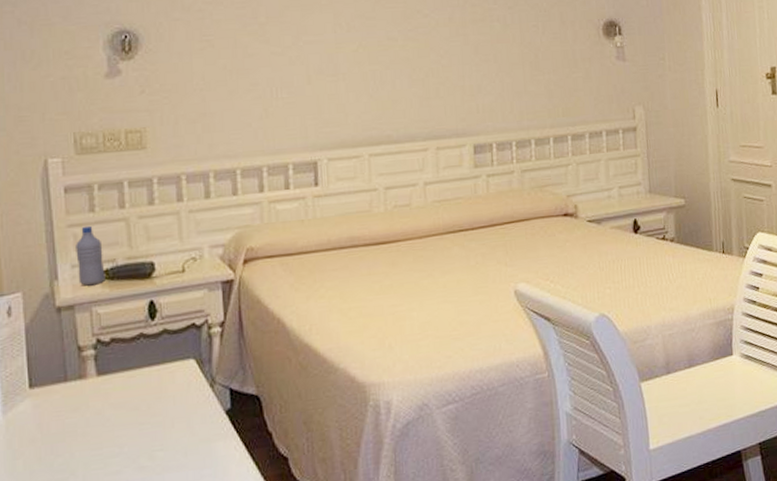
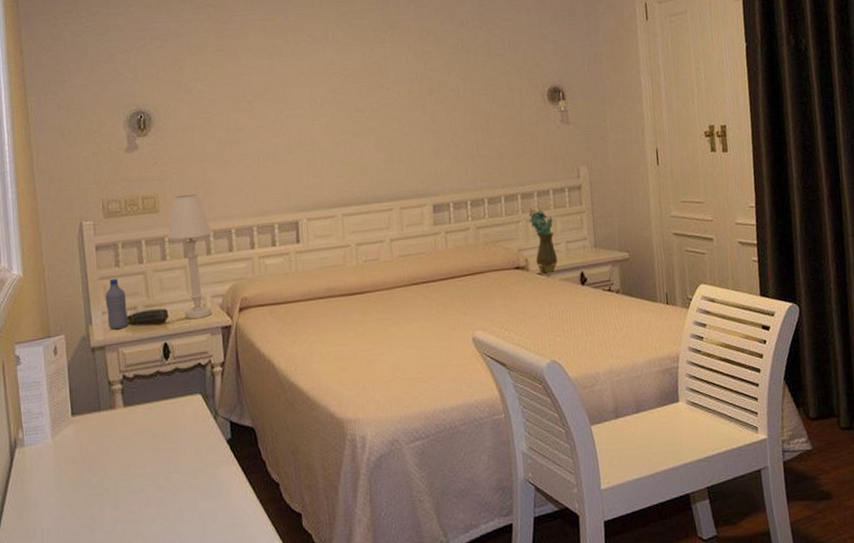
table lamp: none [156,128,212,273] -> present [167,193,212,319]
vase: none [579,150,609,220] -> present [528,208,558,273]

